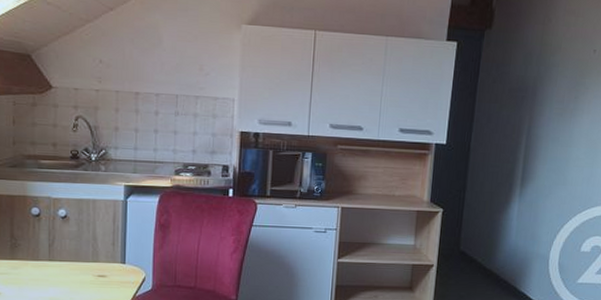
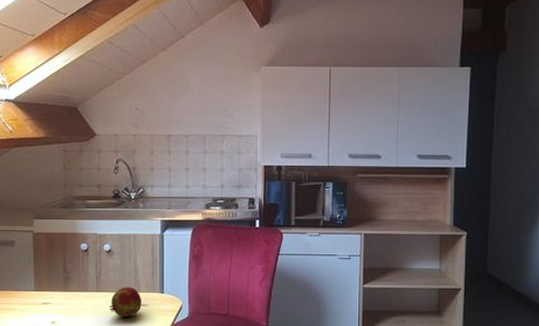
fruit: none [63,256,100,289] -> present [109,287,142,318]

